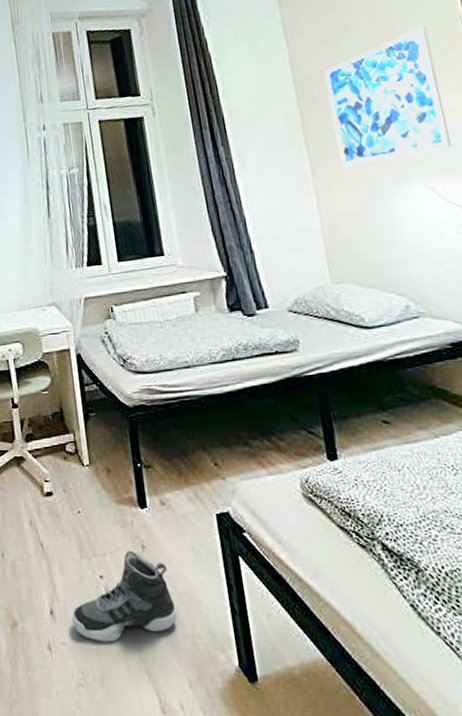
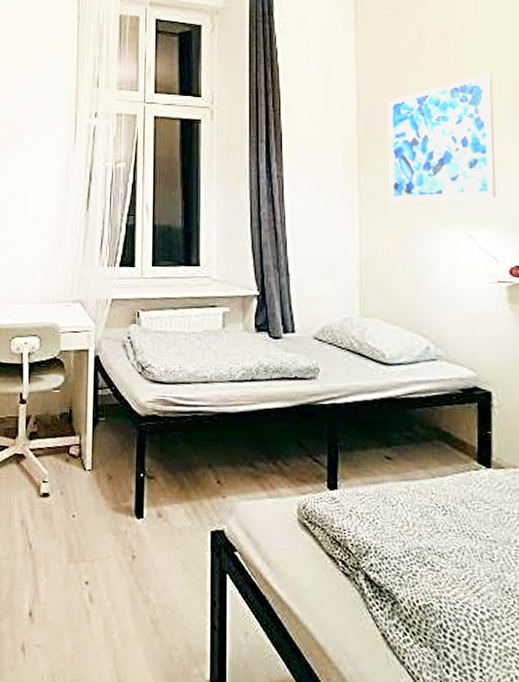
sneaker: present [72,550,177,643] -> none [51,559,156,648]

